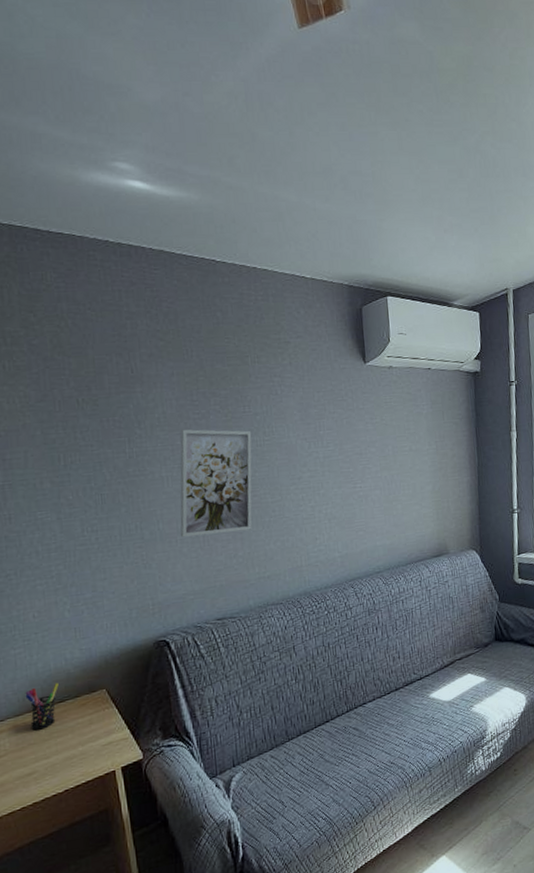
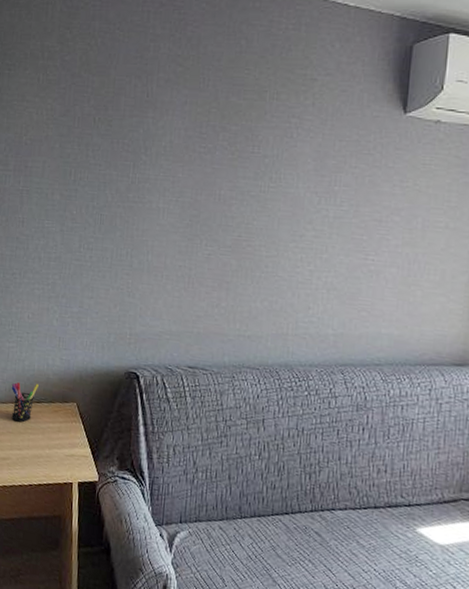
wall art: present [180,429,252,537] -> none [166,161,257,281]

